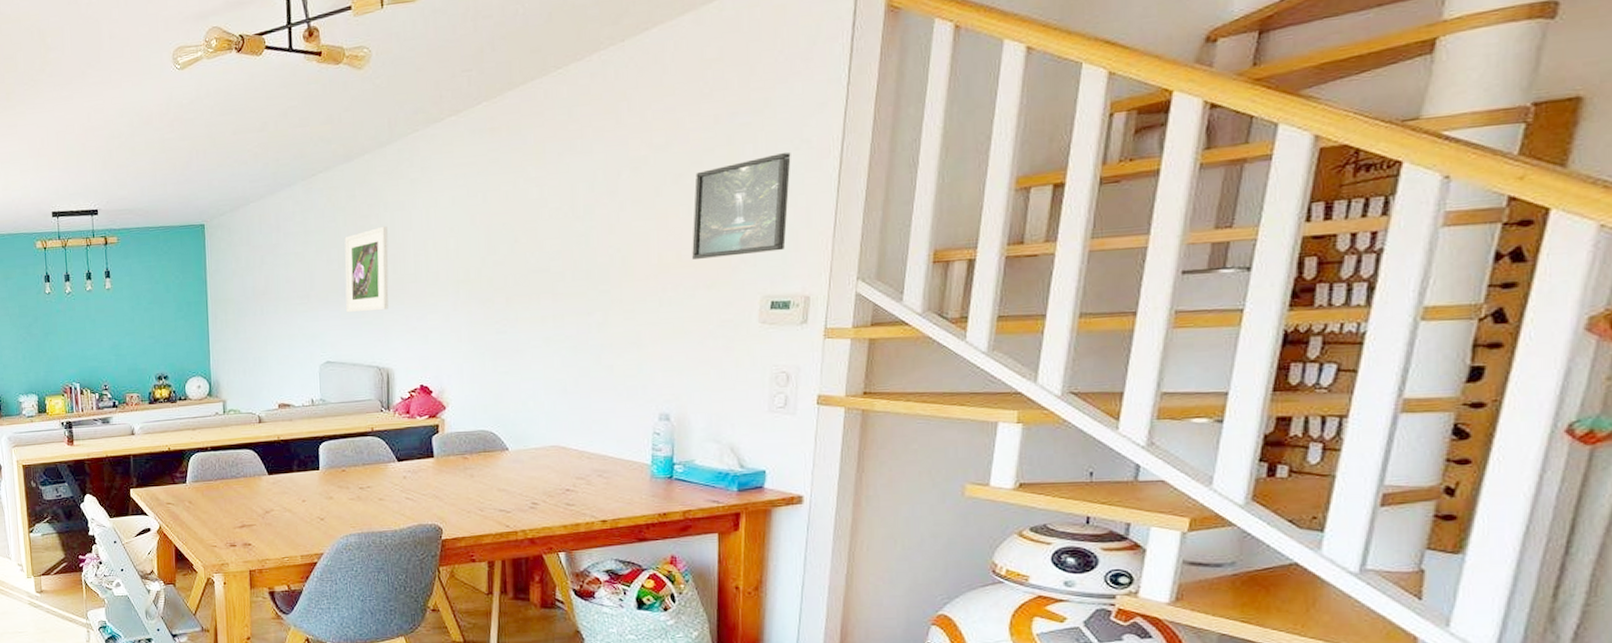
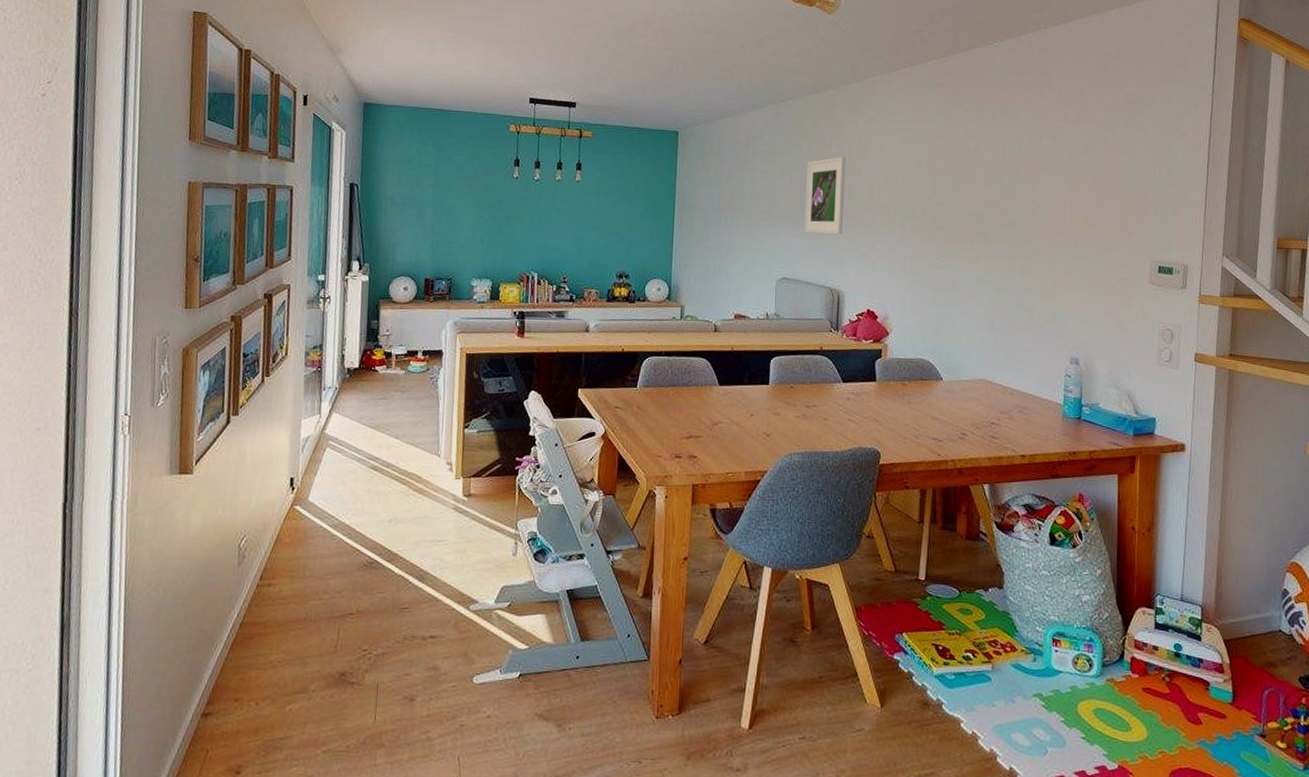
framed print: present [692,151,791,259] -> none [1097,140,1172,223]

